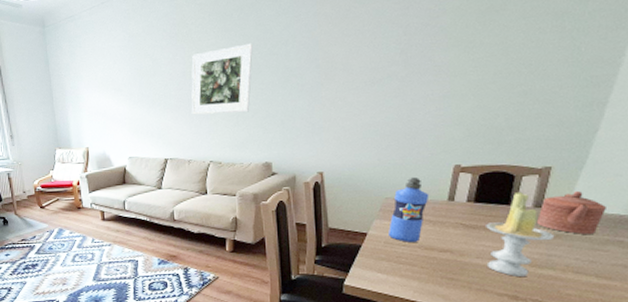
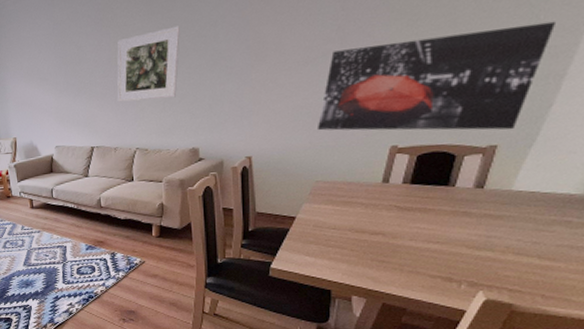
wall art: none [384,53,595,153] -> present [316,21,555,131]
water bottle: present [389,176,430,242] -> none [318,159,363,225]
candle: present [486,191,555,276] -> none [420,171,496,258]
teapot: present [536,190,606,234] -> none [476,169,555,215]

